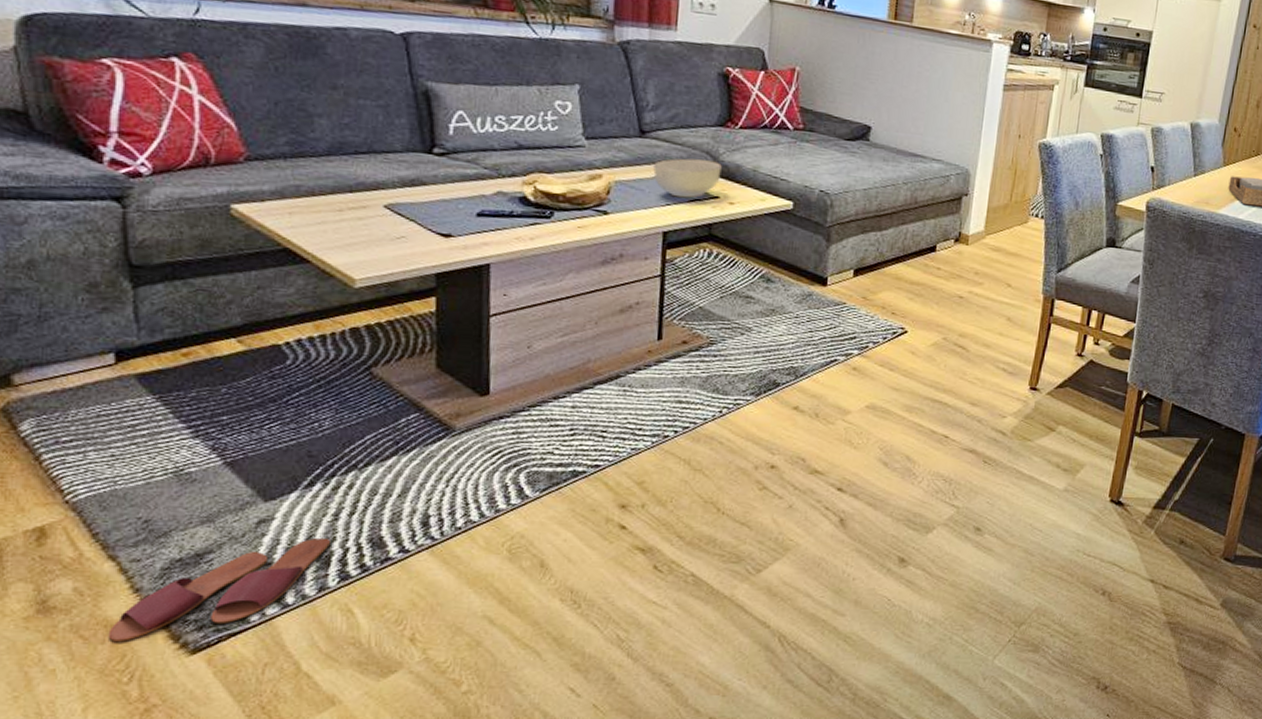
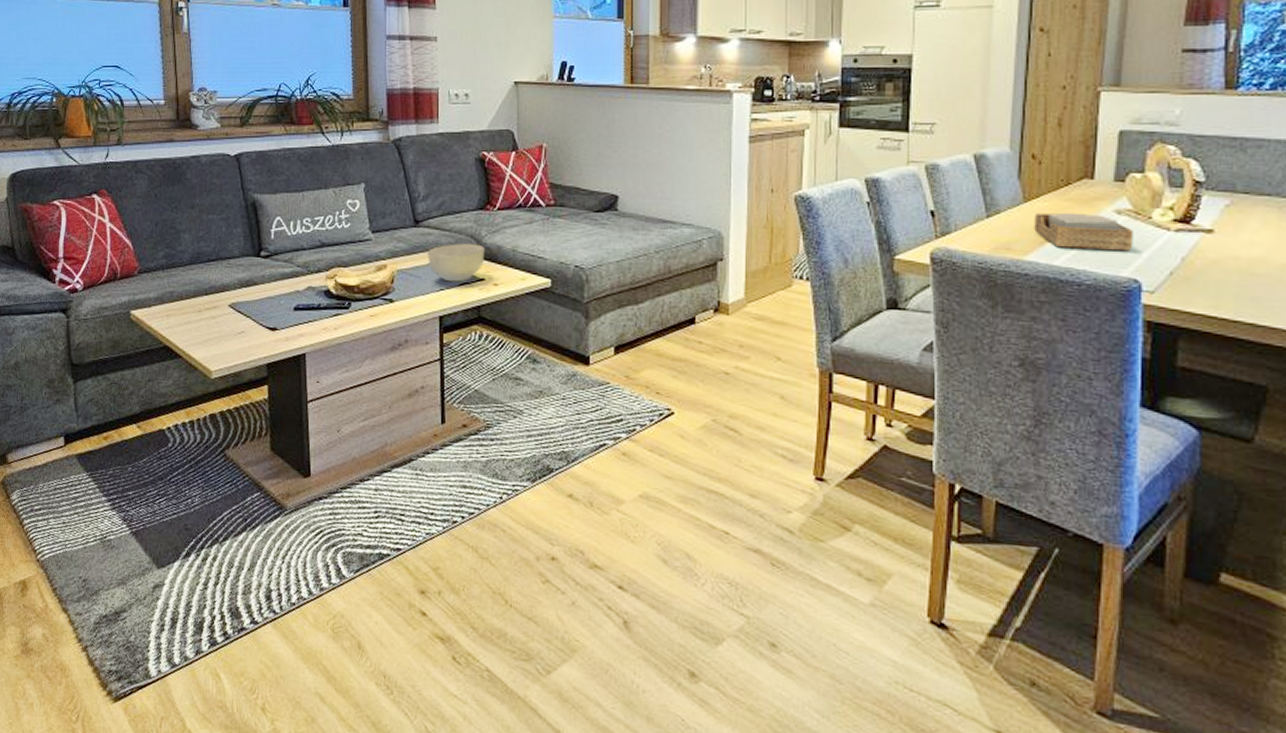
slippers: present [107,537,330,641] -> none [63,604,202,685]

